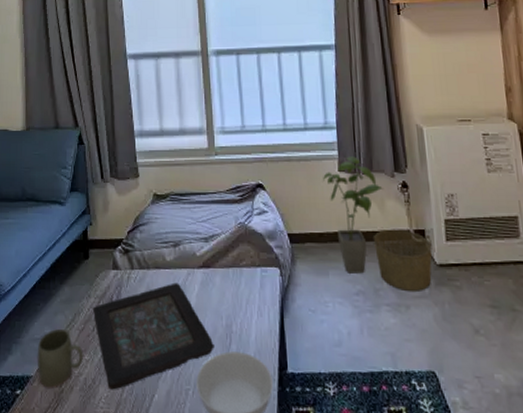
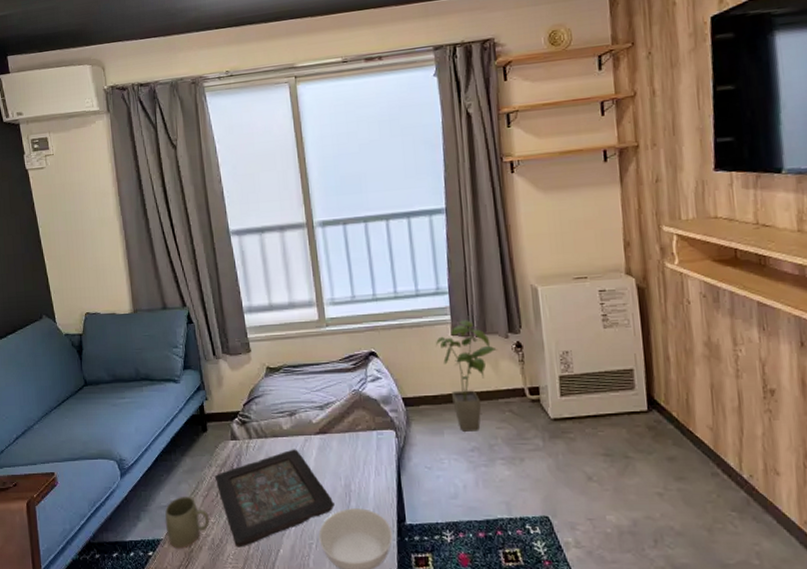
basket: present [372,229,433,291] -> none [487,387,547,445]

